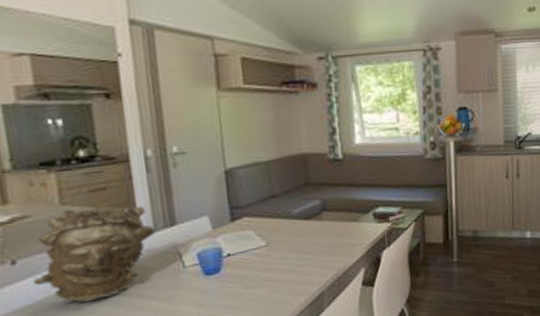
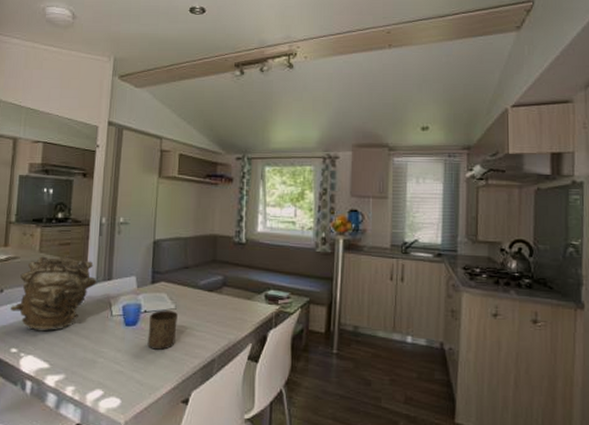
cup: none [235,248,273,296] -> present [147,309,178,350]

